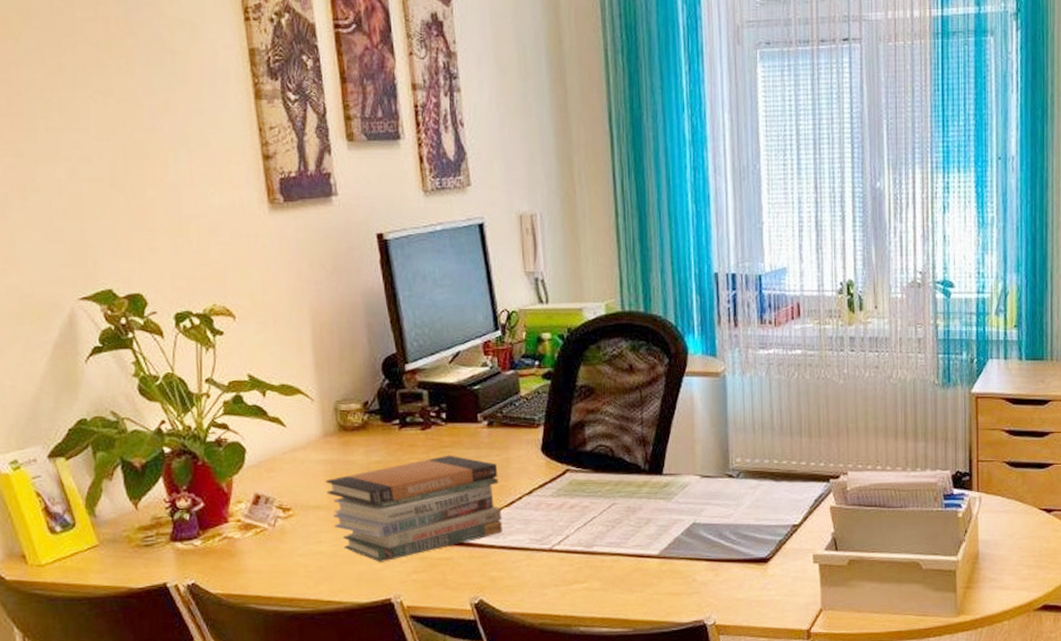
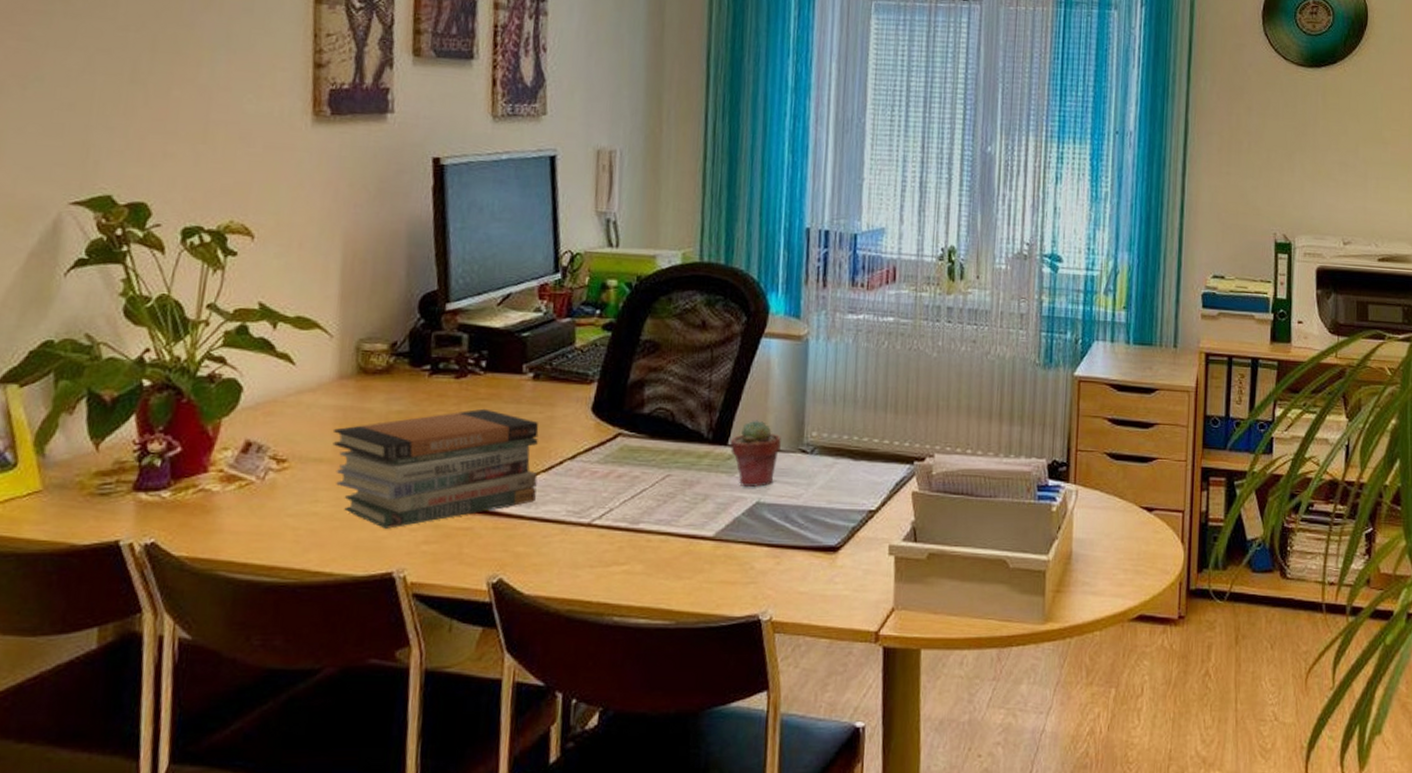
potted succulent: none [664,450,709,511] -> present [730,420,781,488]

